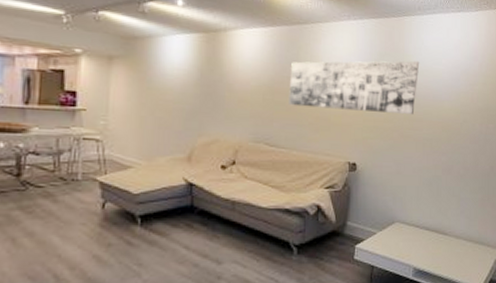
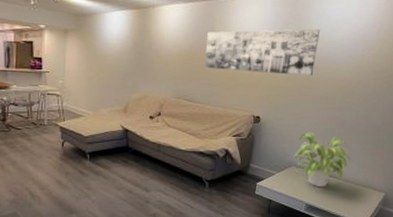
plant: none [396,182,460,247] -> present [293,133,351,188]

